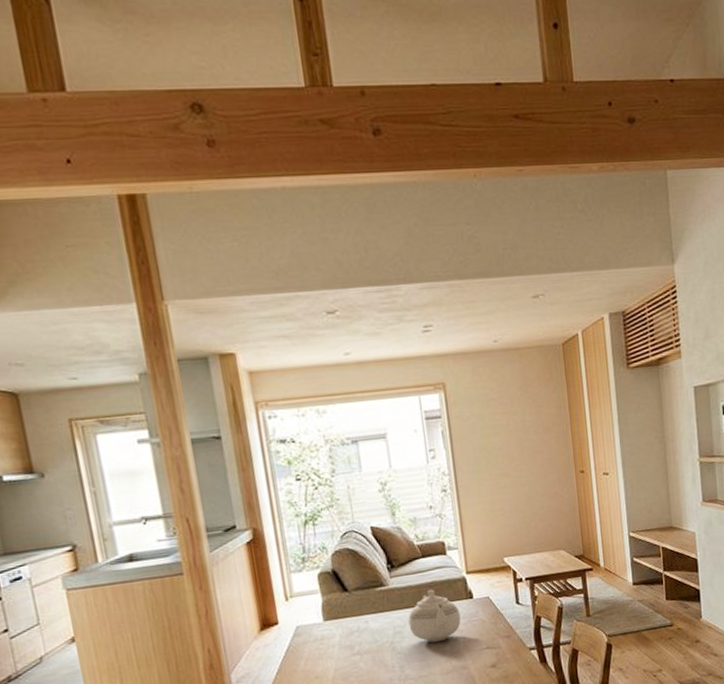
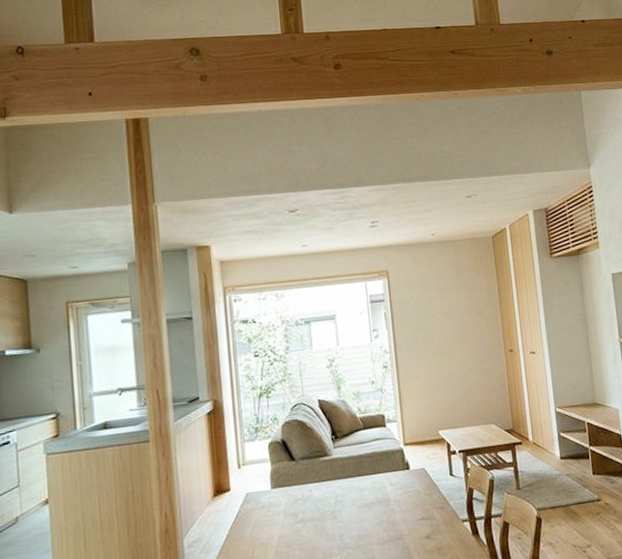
teapot: present [408,589,461,643] -> none [349,459,398,512]

